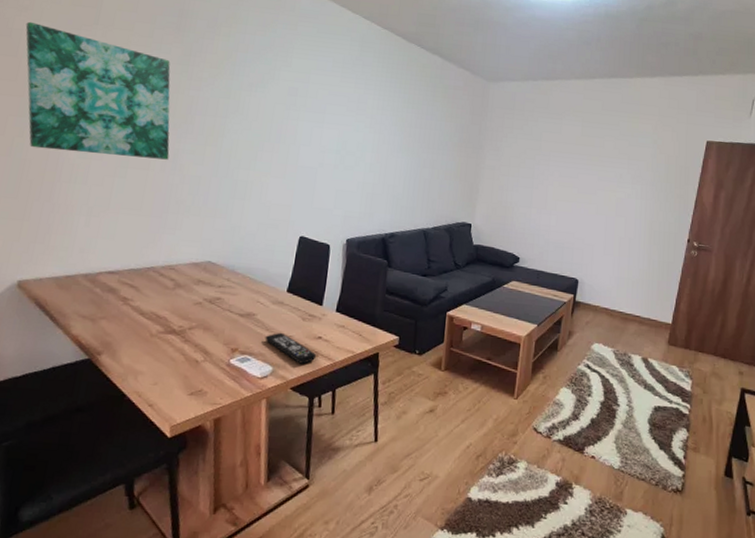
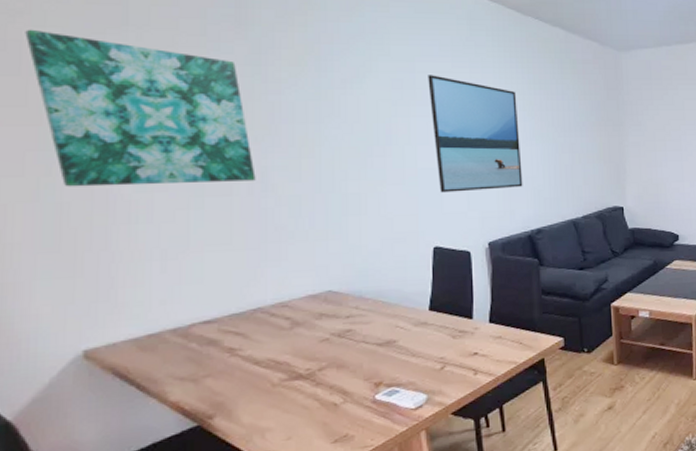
remote control: present [265,332,317,364] -> none [412,355,475,386]
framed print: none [313,86,391,194] -> present [428,75,523,193]

